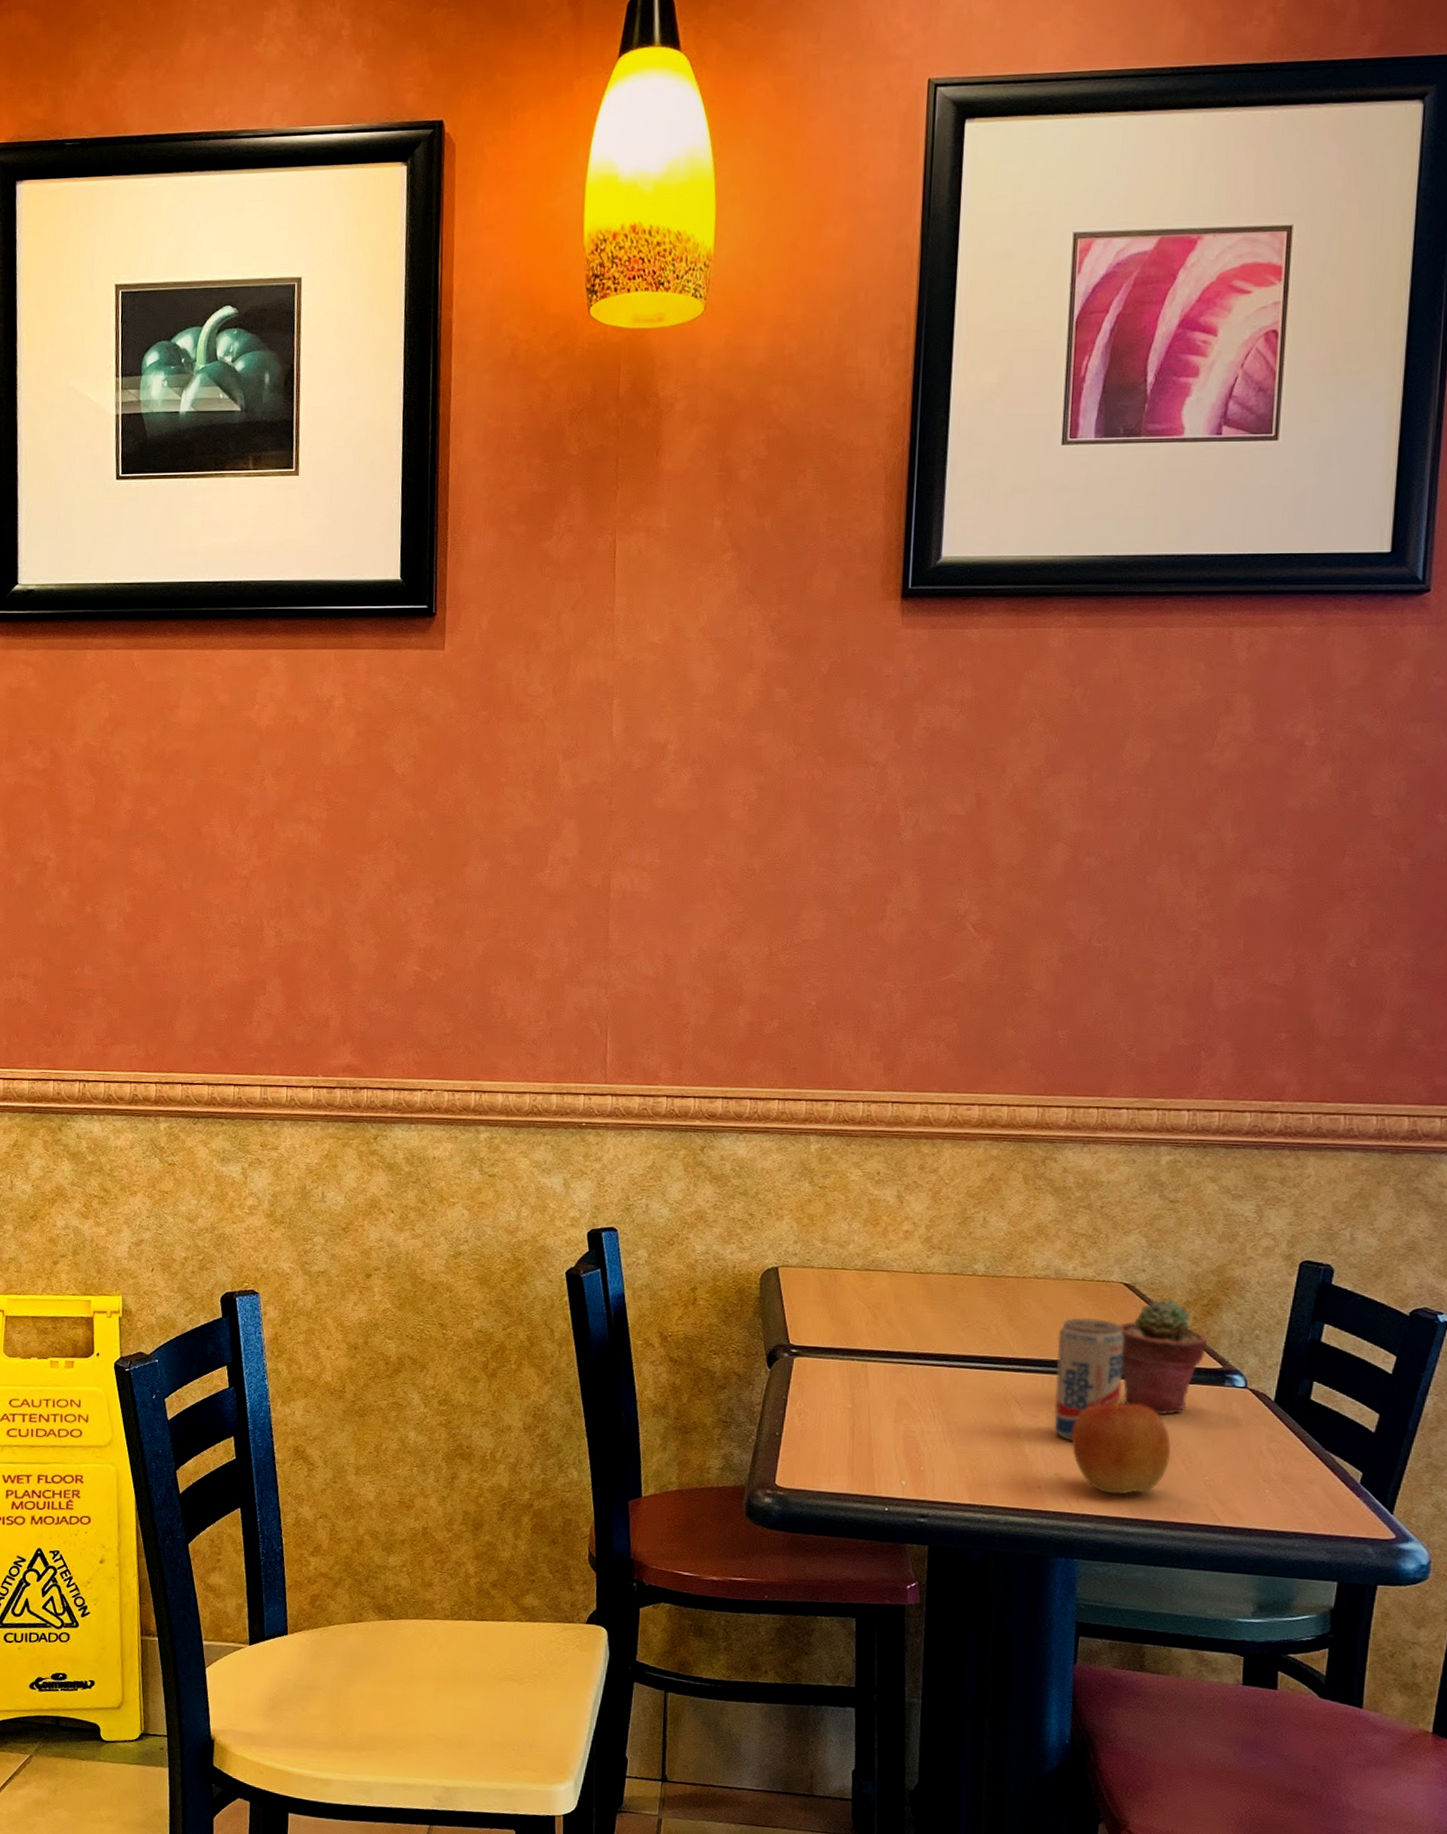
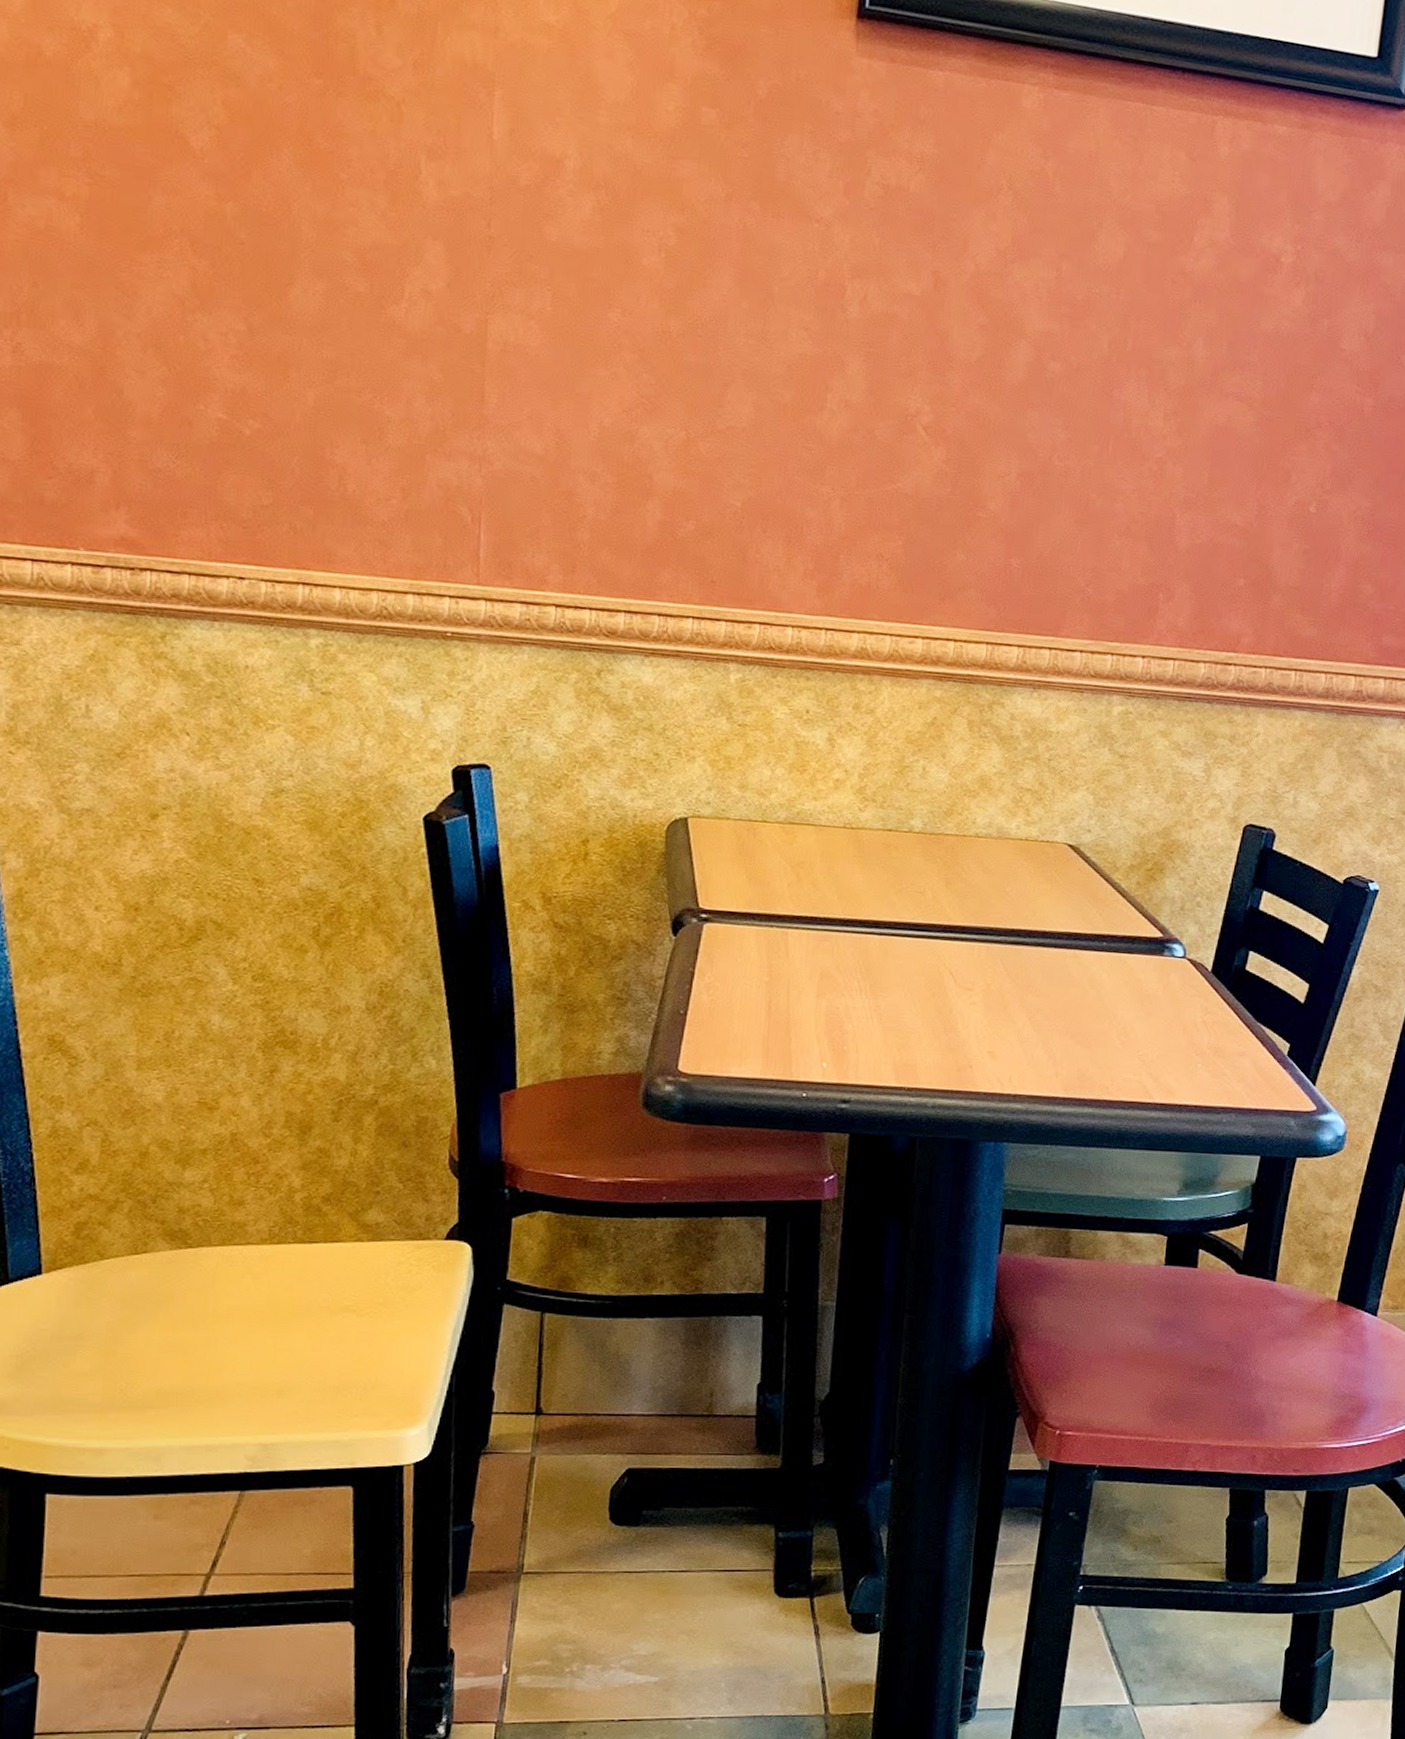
beverage can: present [1053,1318,1125,1441] -> none [988,881,1066,1016]
apple: present [1071,1403,1171,1495] -> none [1005,974,1107,1072]
potted succulent: present [1118,1299,1207,1416] -> none [1060,863,1149,988]

